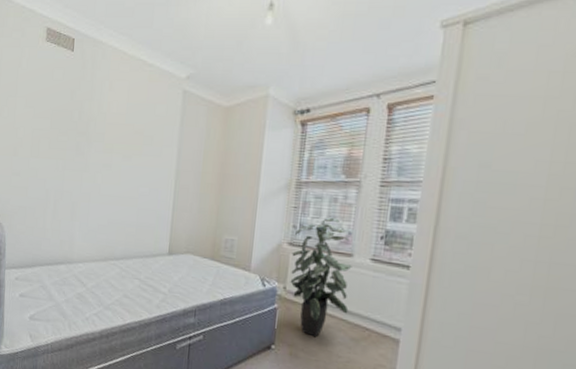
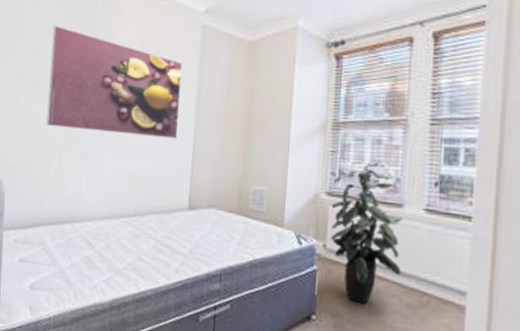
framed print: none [42,85,165,193] -> present [46,25,182,139]

